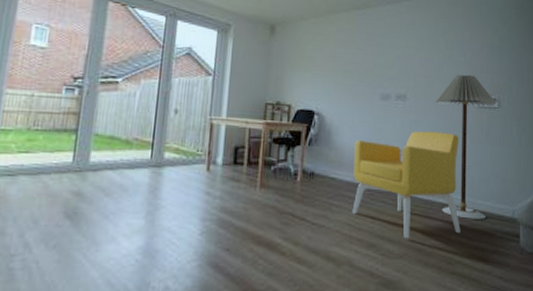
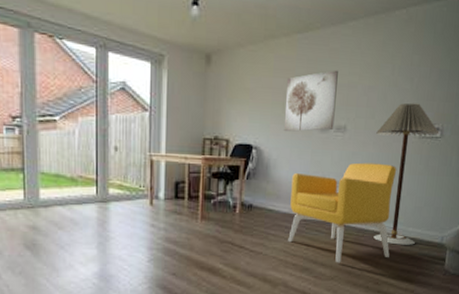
wall art: none [345,42,395,99] -> present [283,69,338,132]

